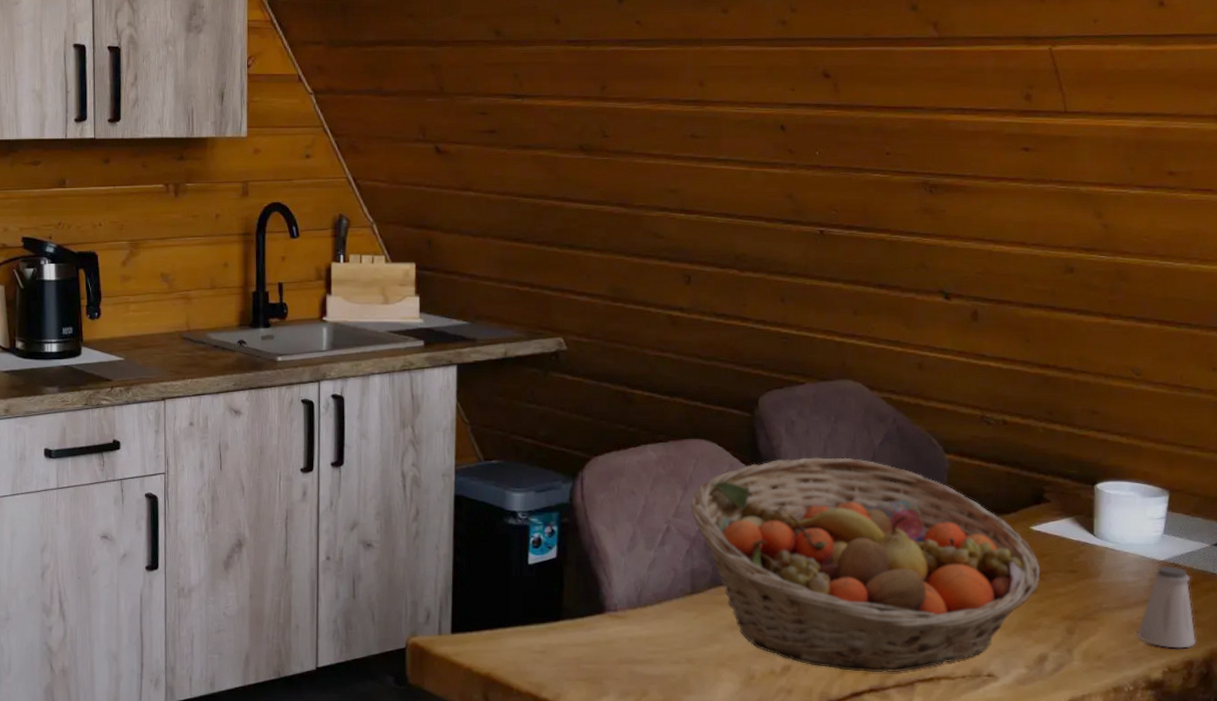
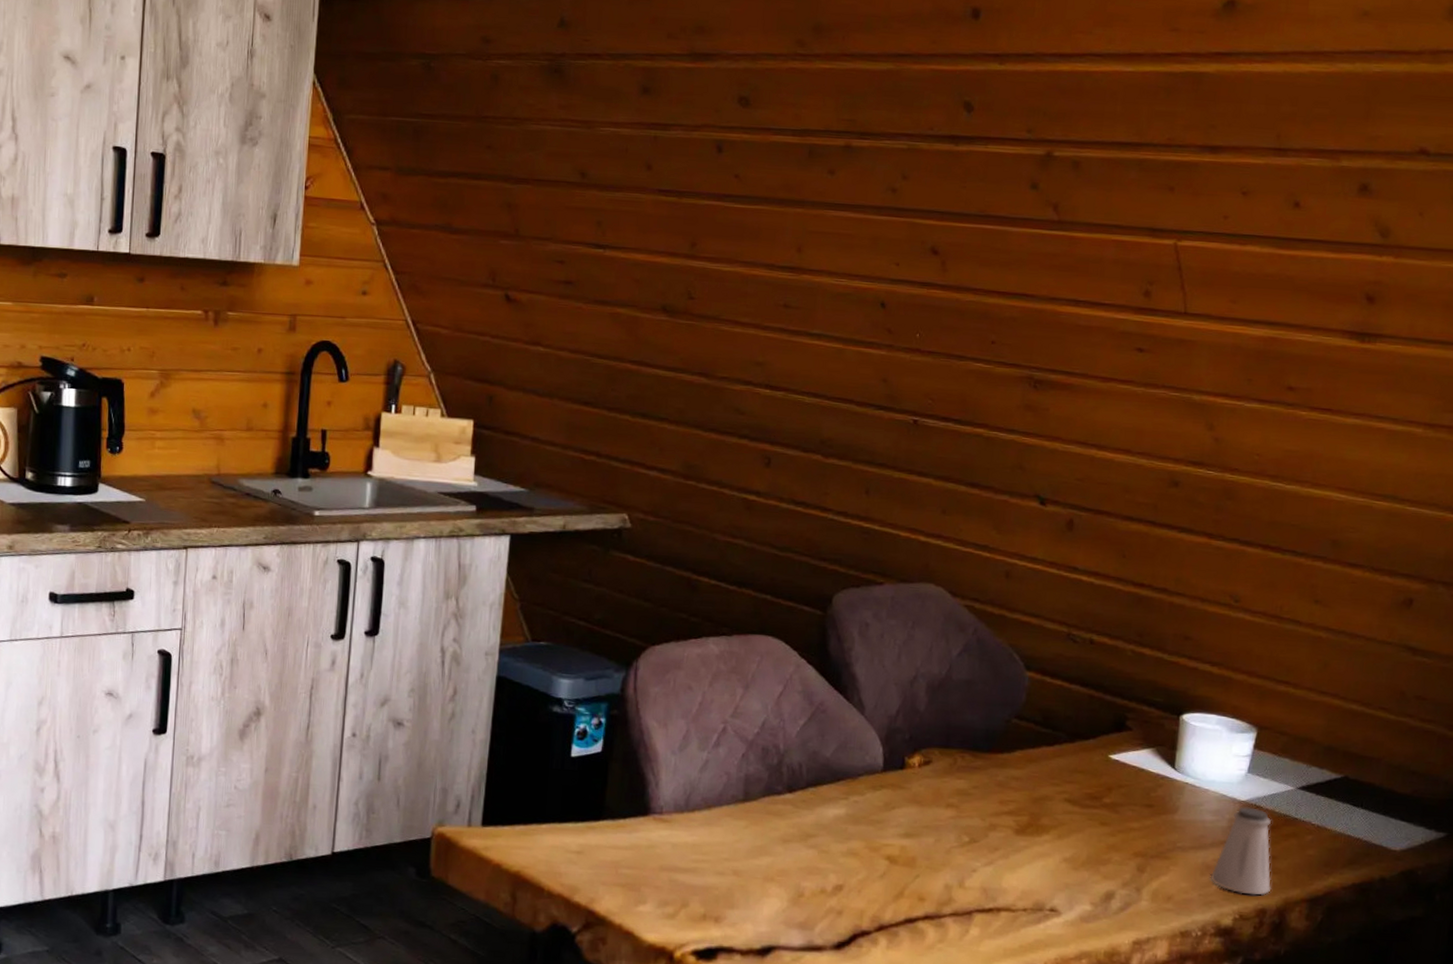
fruit basket: present [689,457,1041,673] -> none [749,663,1116,900]

